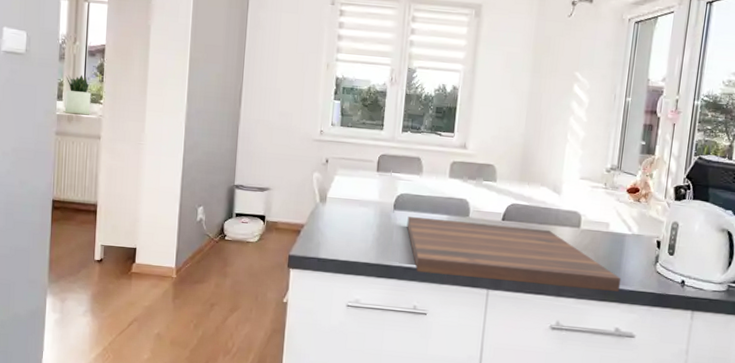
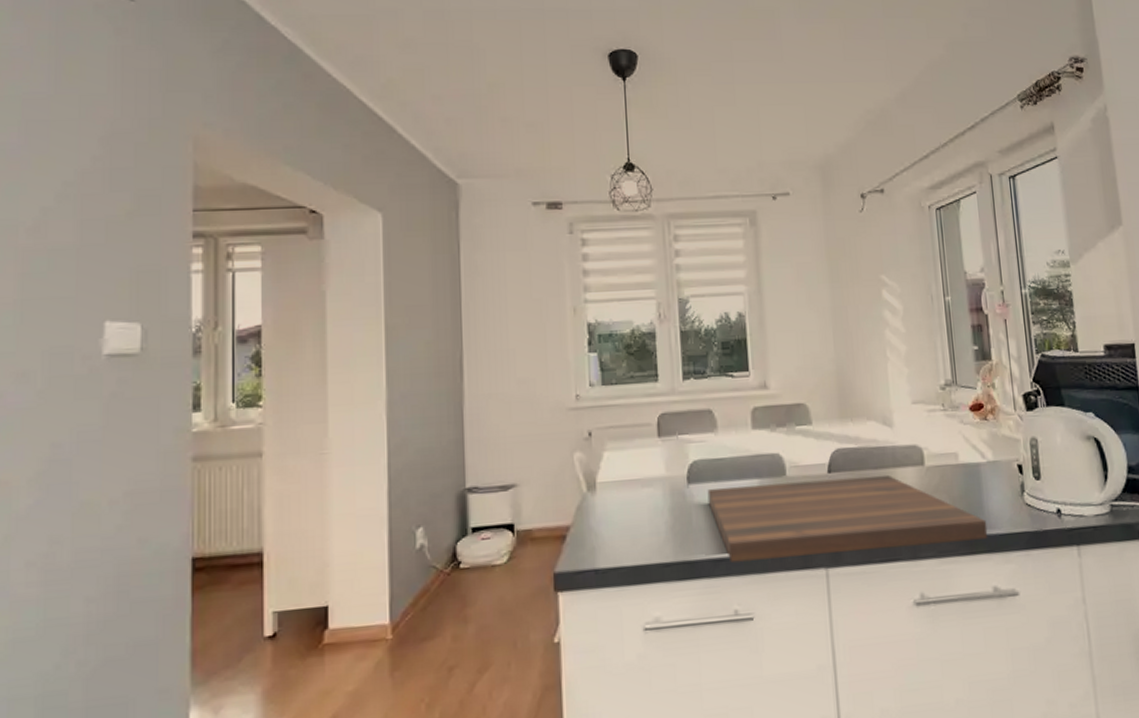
planter: present [62,74,93,116] -> none [201,370,248,429]

